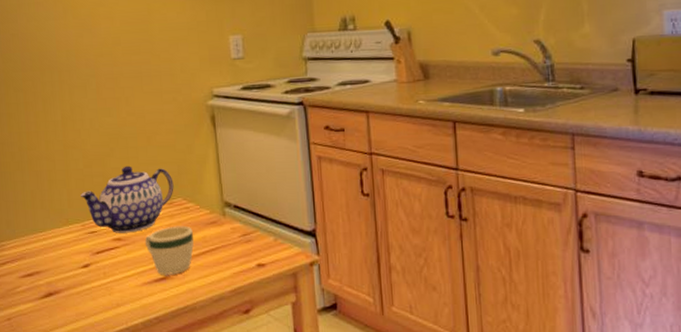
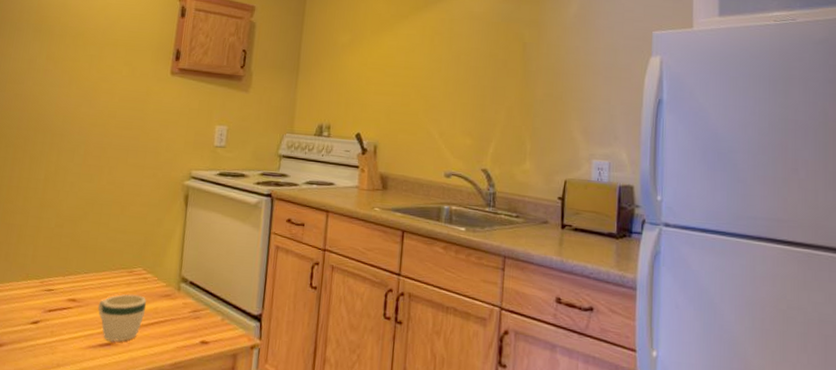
teapot: present [81,166,174,233] -> none [46,230,138,296]

